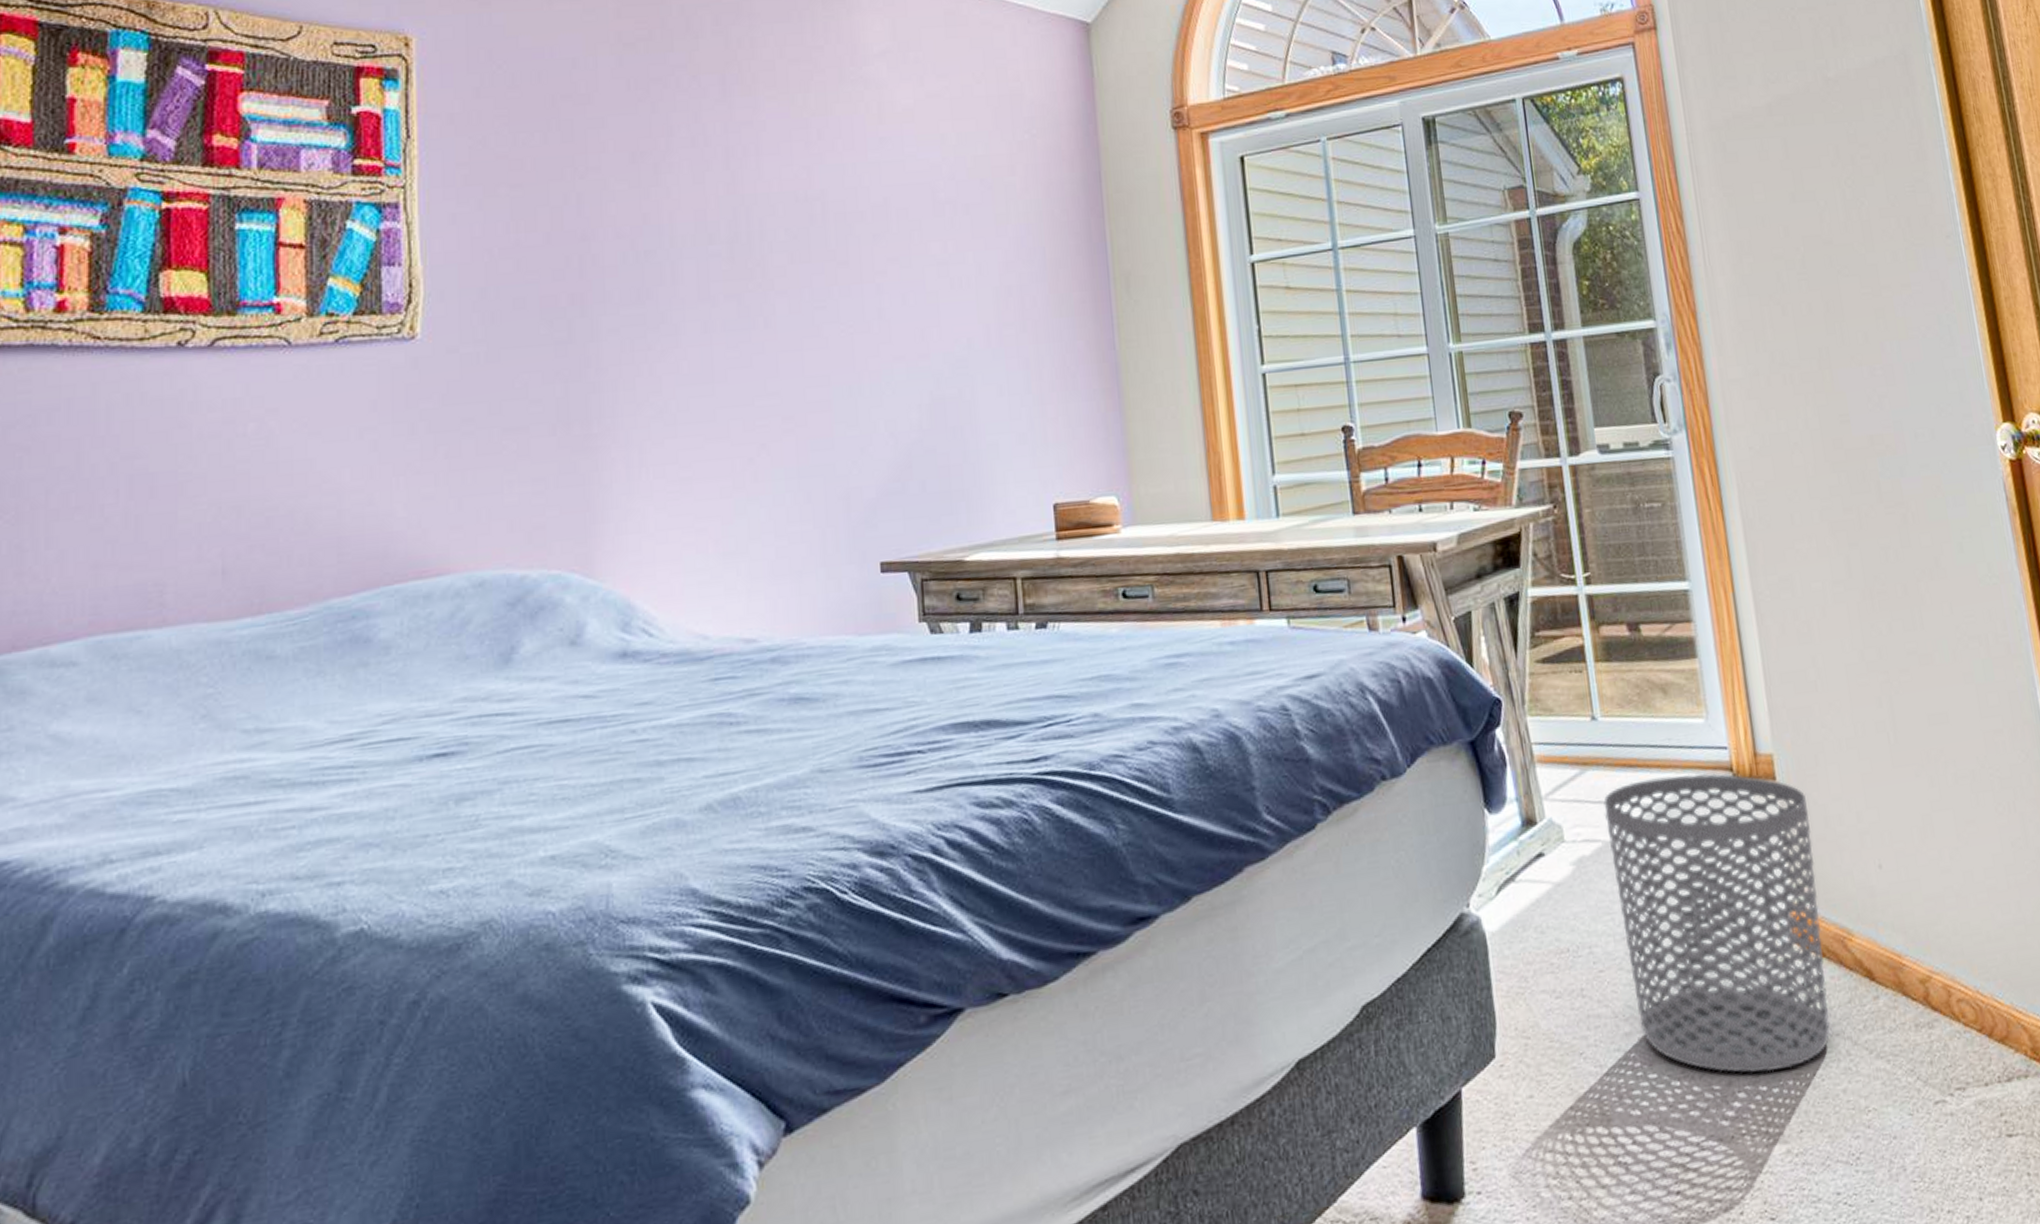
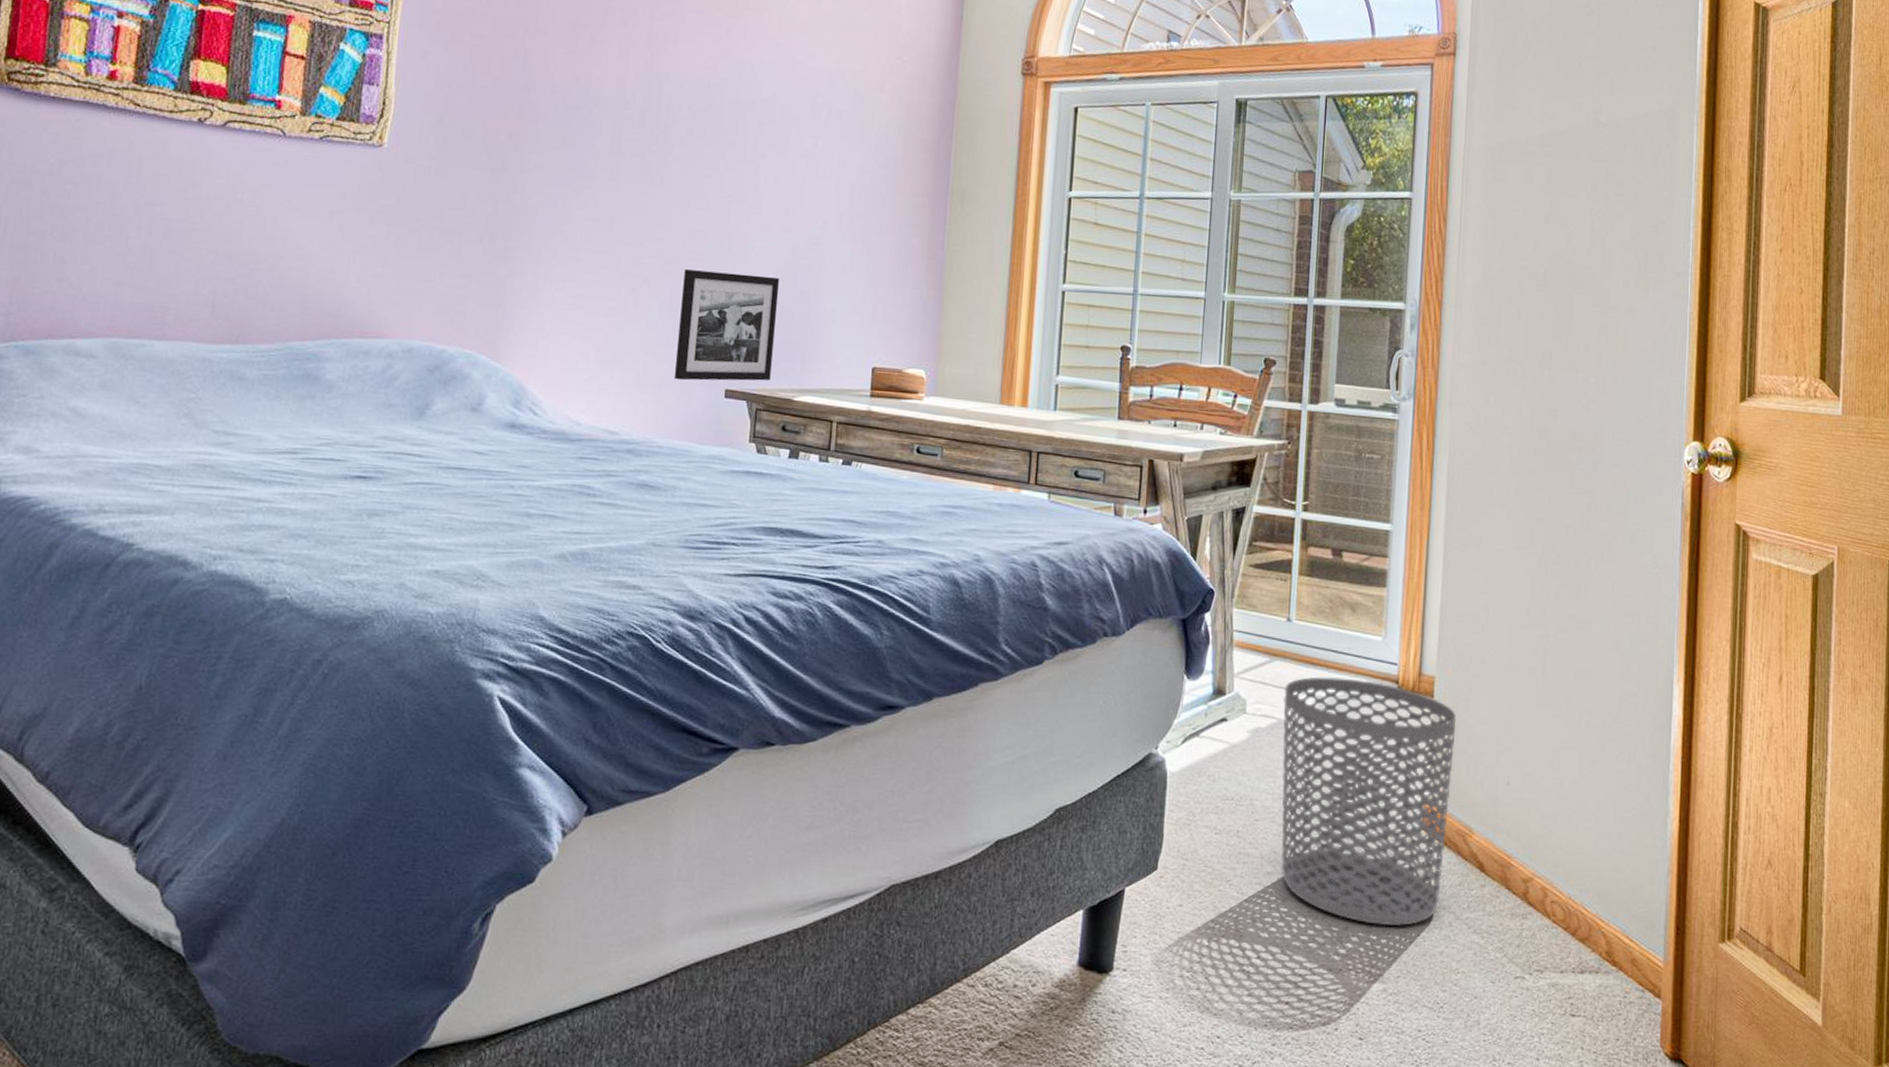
picture frame: none [809,415,933,562] -> present [674,269,780,381]

